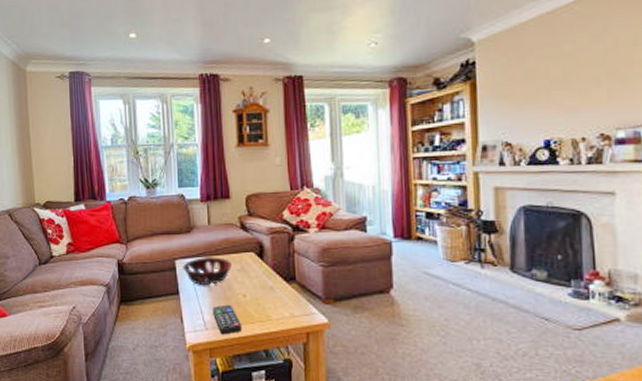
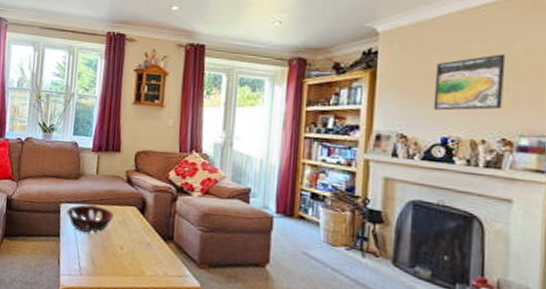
remote control: present [213,304,241,335] -> none [89,253,115,284]
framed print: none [532,50,598,114] -> present [433,54,506,111]

